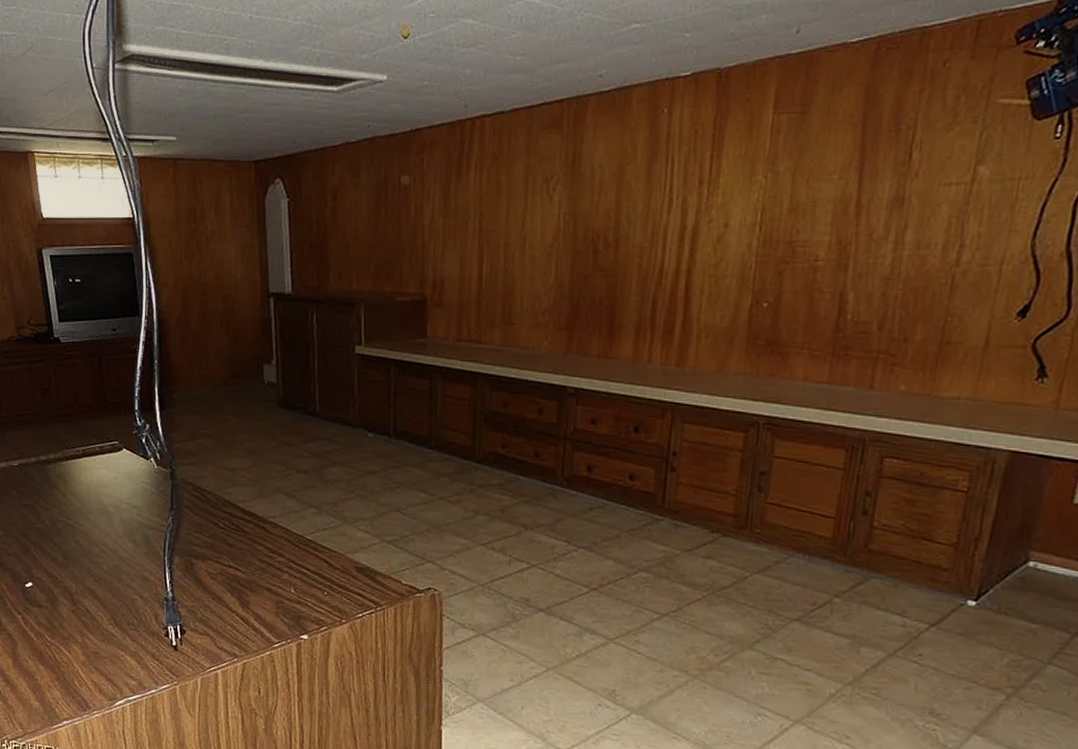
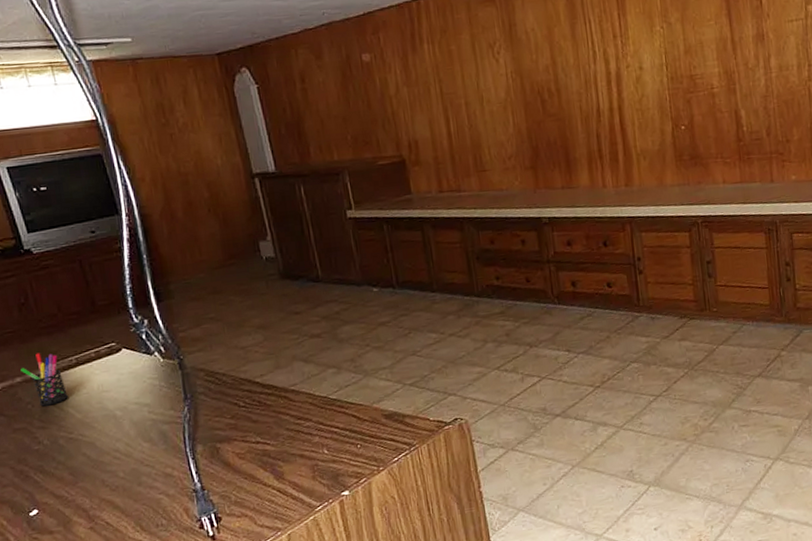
pen holder: none [36,438,72,490] -> present [20,353,69,407]

